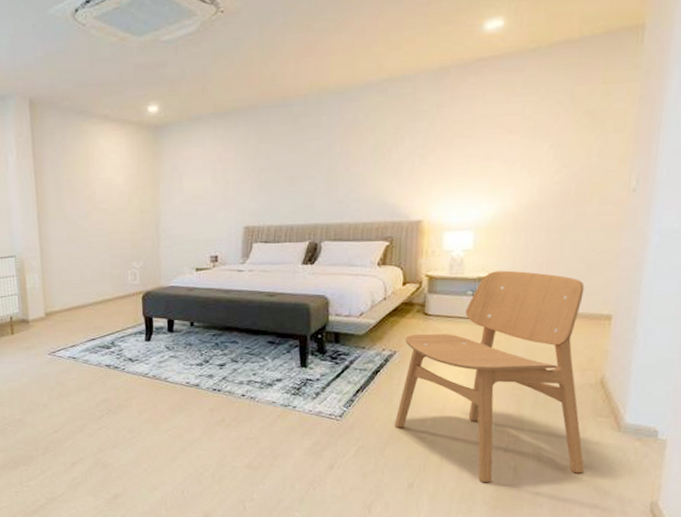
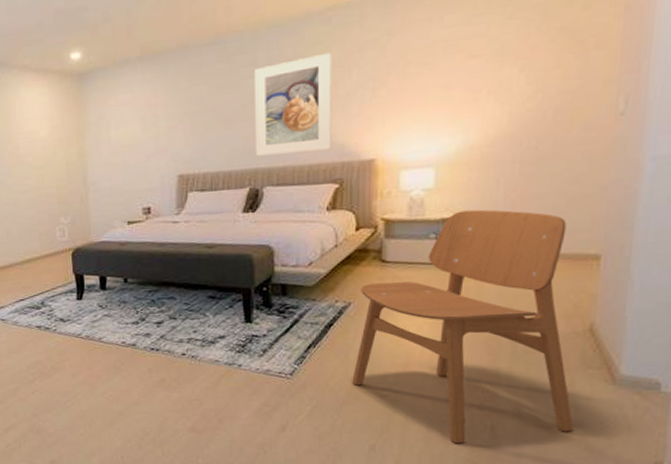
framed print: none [316,120,387,213] -> present [255,52,332,156]

